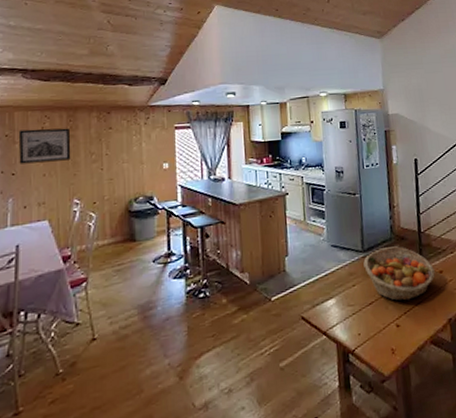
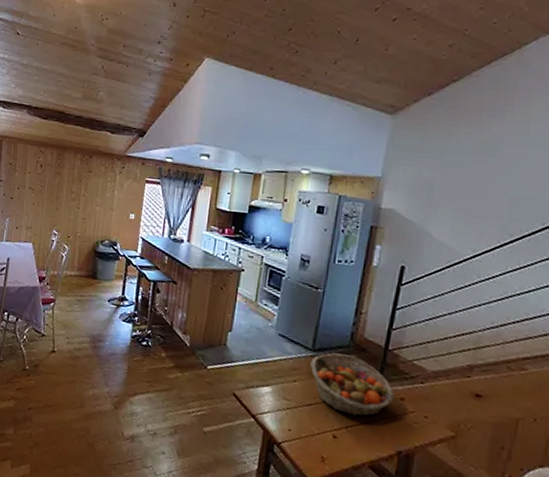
wall art: present [18,128,71,164] -> none [17,160,58,194]

